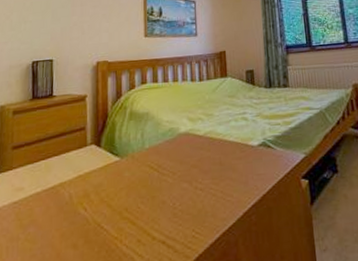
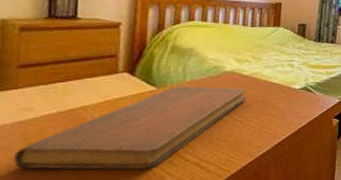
notebook: none [11,150,205,251] -> present [13,86,247,170]

